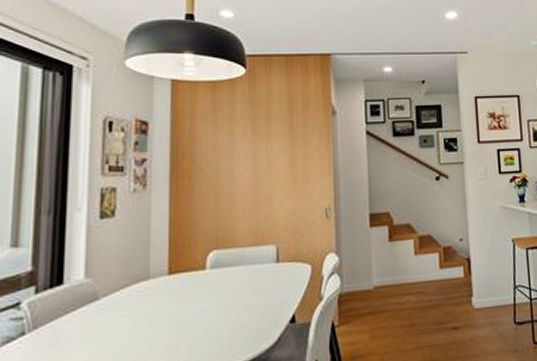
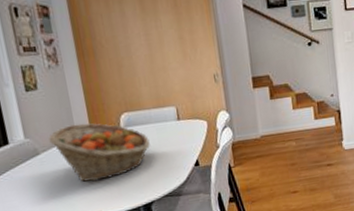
fruit basket: none [115,261,238,339] -> present [49,123,150,182]

